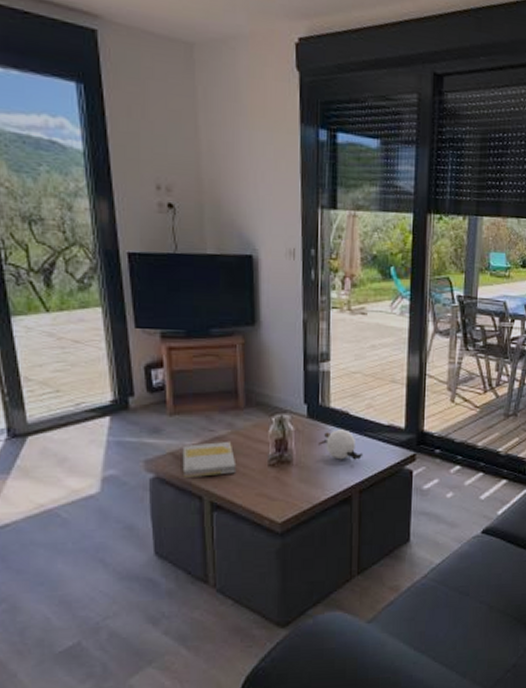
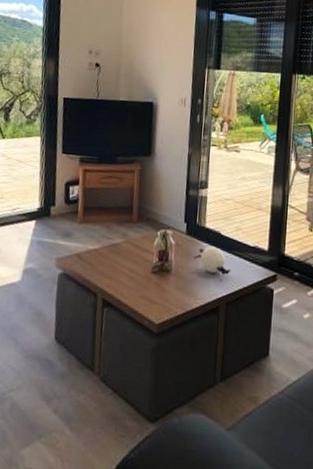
book: present [182,442,237,479] -> none [84,248,126,277]

